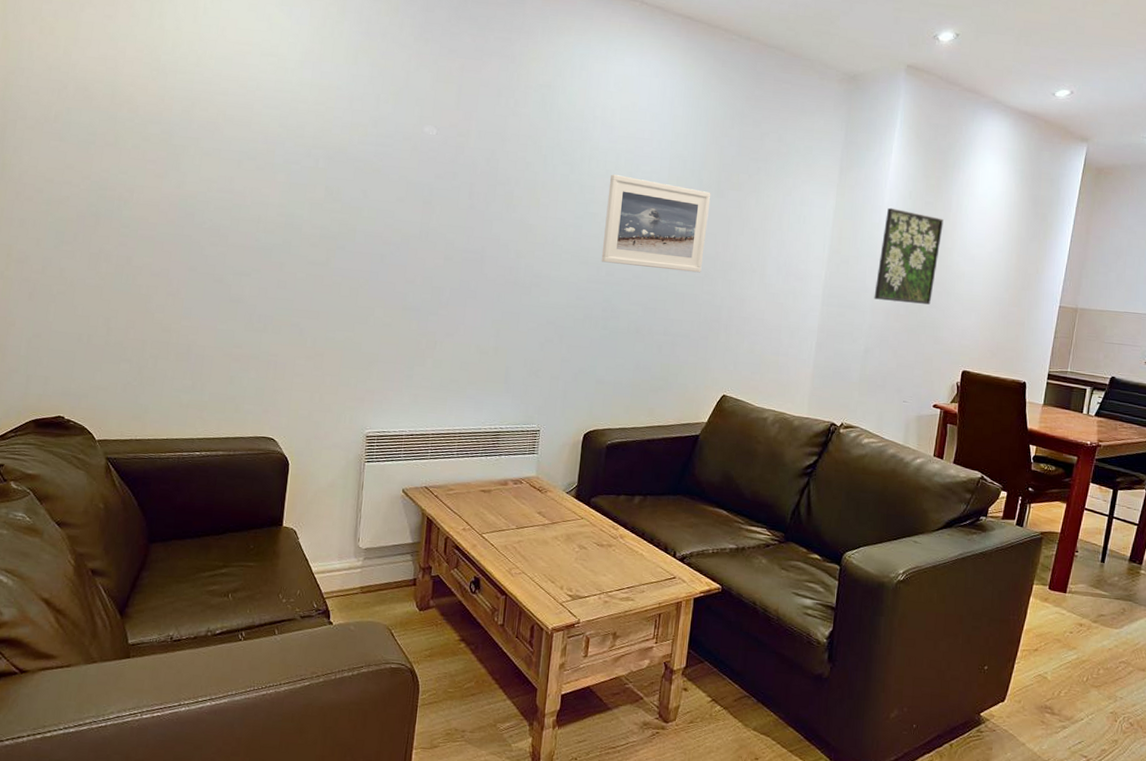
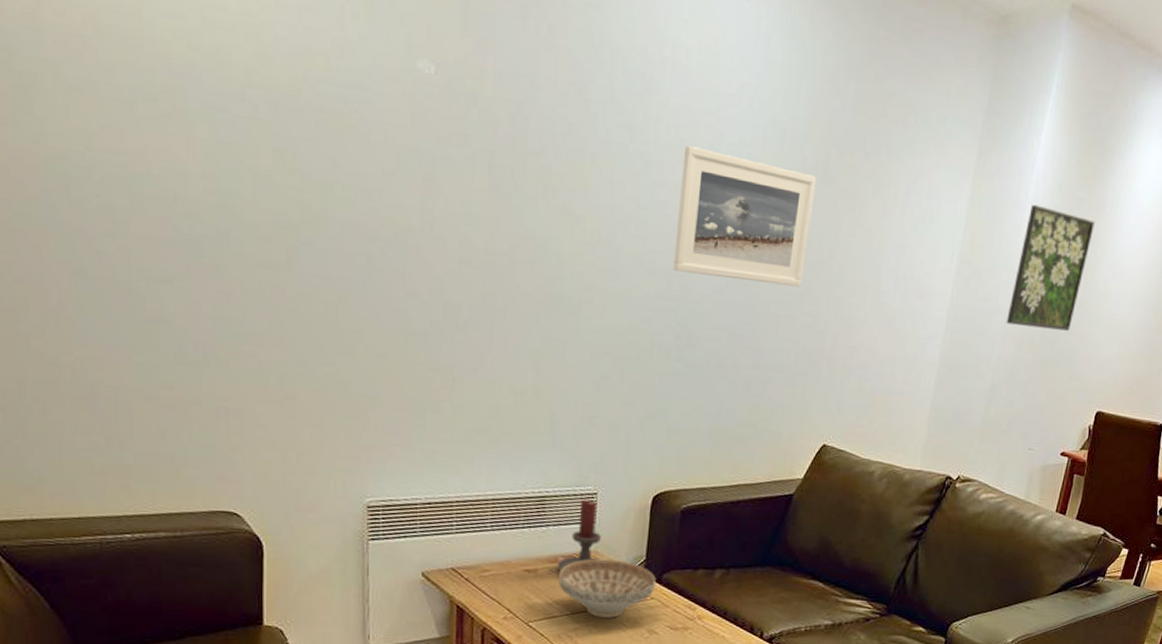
candle holder: none [506,435,542,492] -> present [557,499,601,571]
decorative bowl: none [507,483,586,534] -> present [558,559,656,618]

